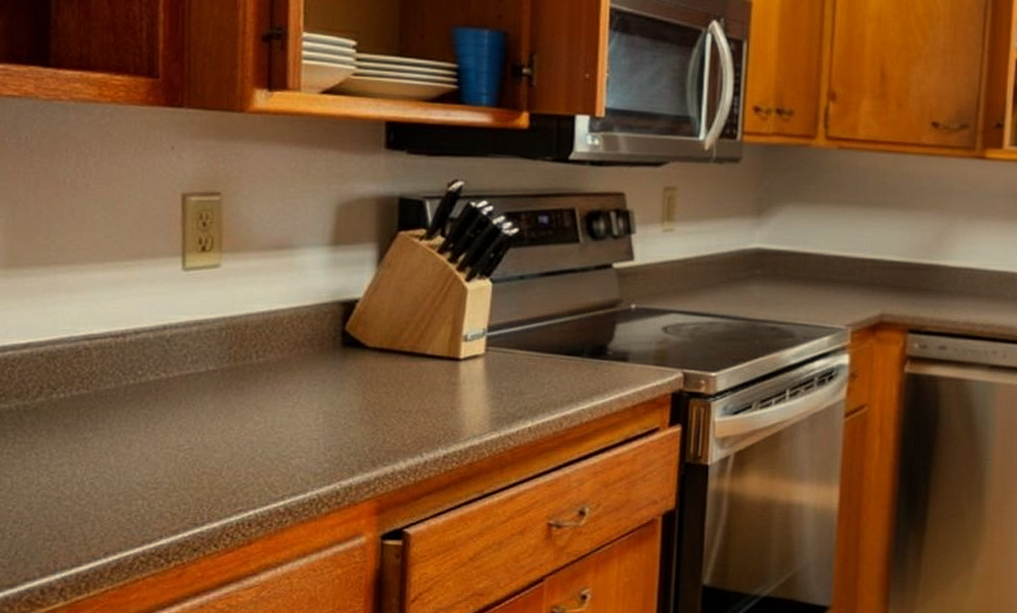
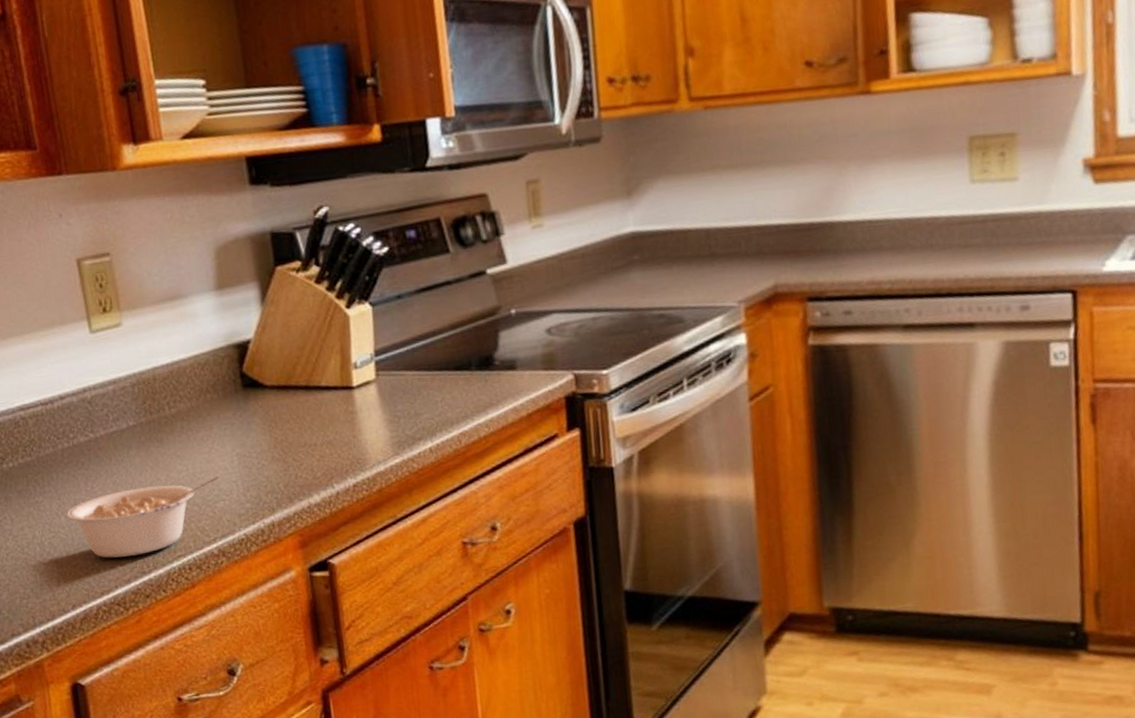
legume: none [116,433,300,506] -> present [66,476,219,558]

